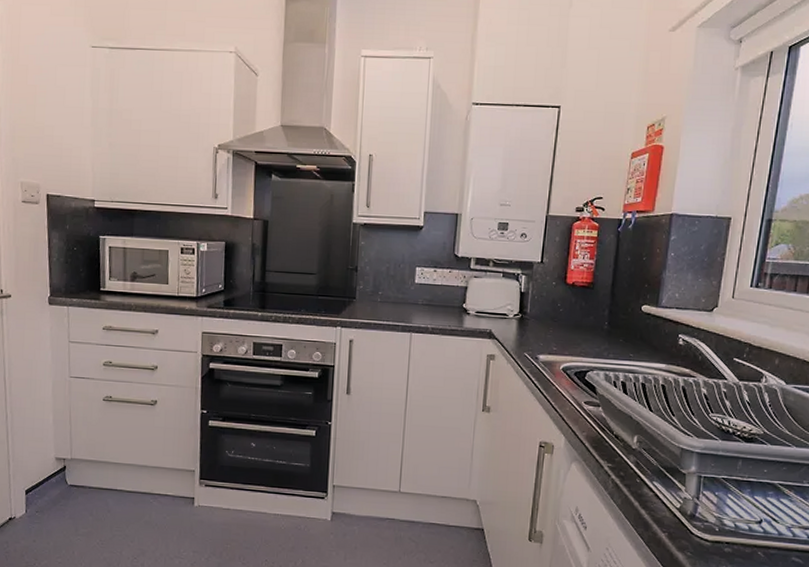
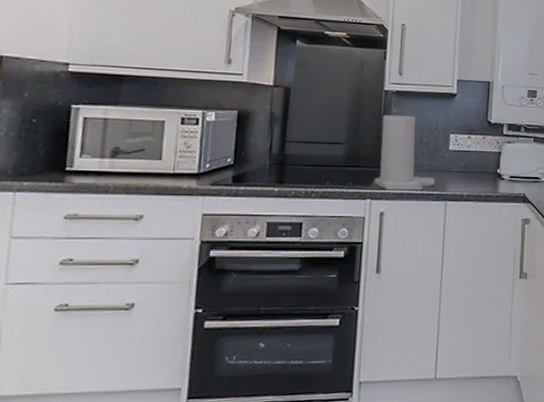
paper towel: none [344,247,401,322] -> present [374,115,435,191]

